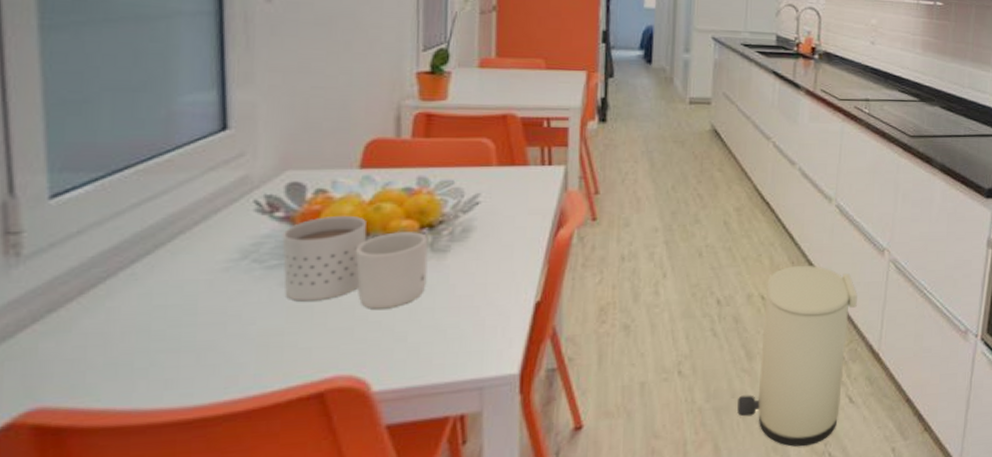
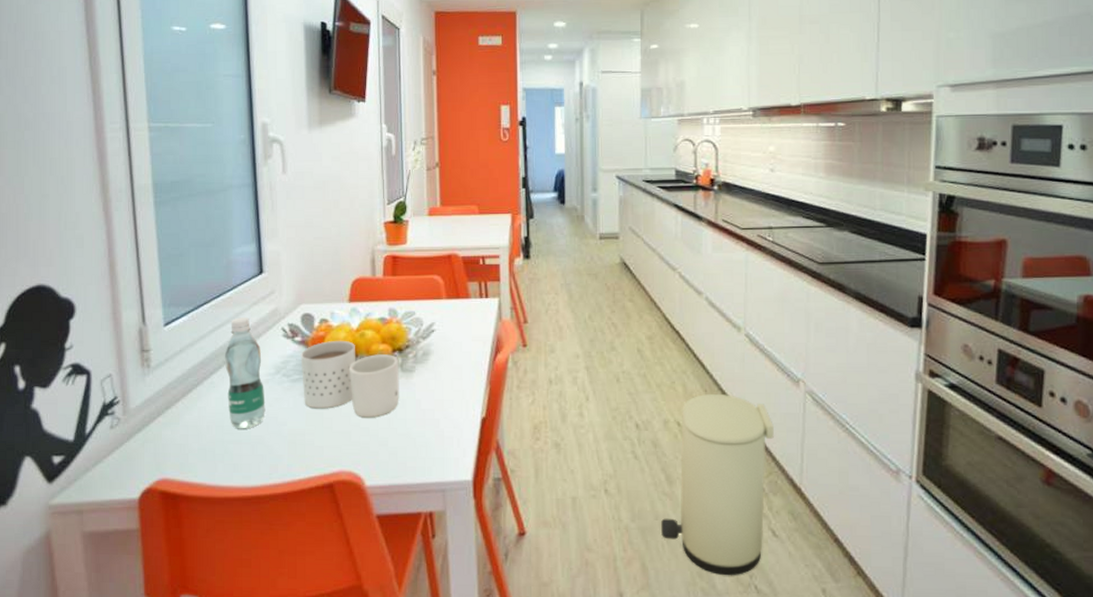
bottle: none [155,187,223,333] -> present [224,317,266,429]

